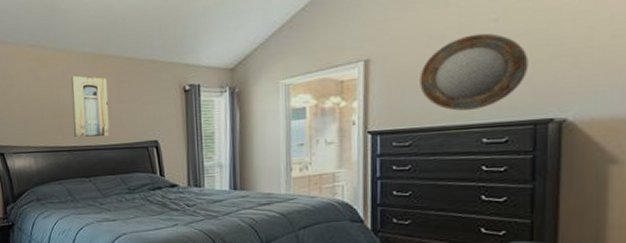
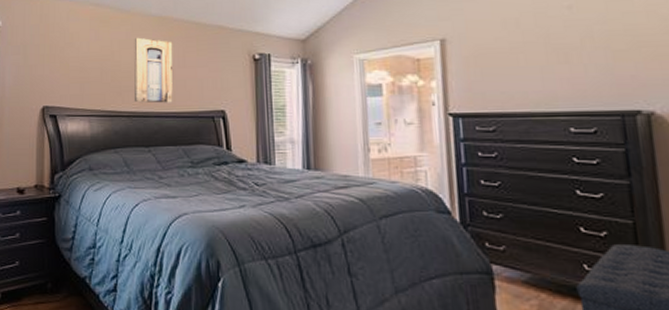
home mirror: present [419,33,529,111] -> none [498,20,608,97]

